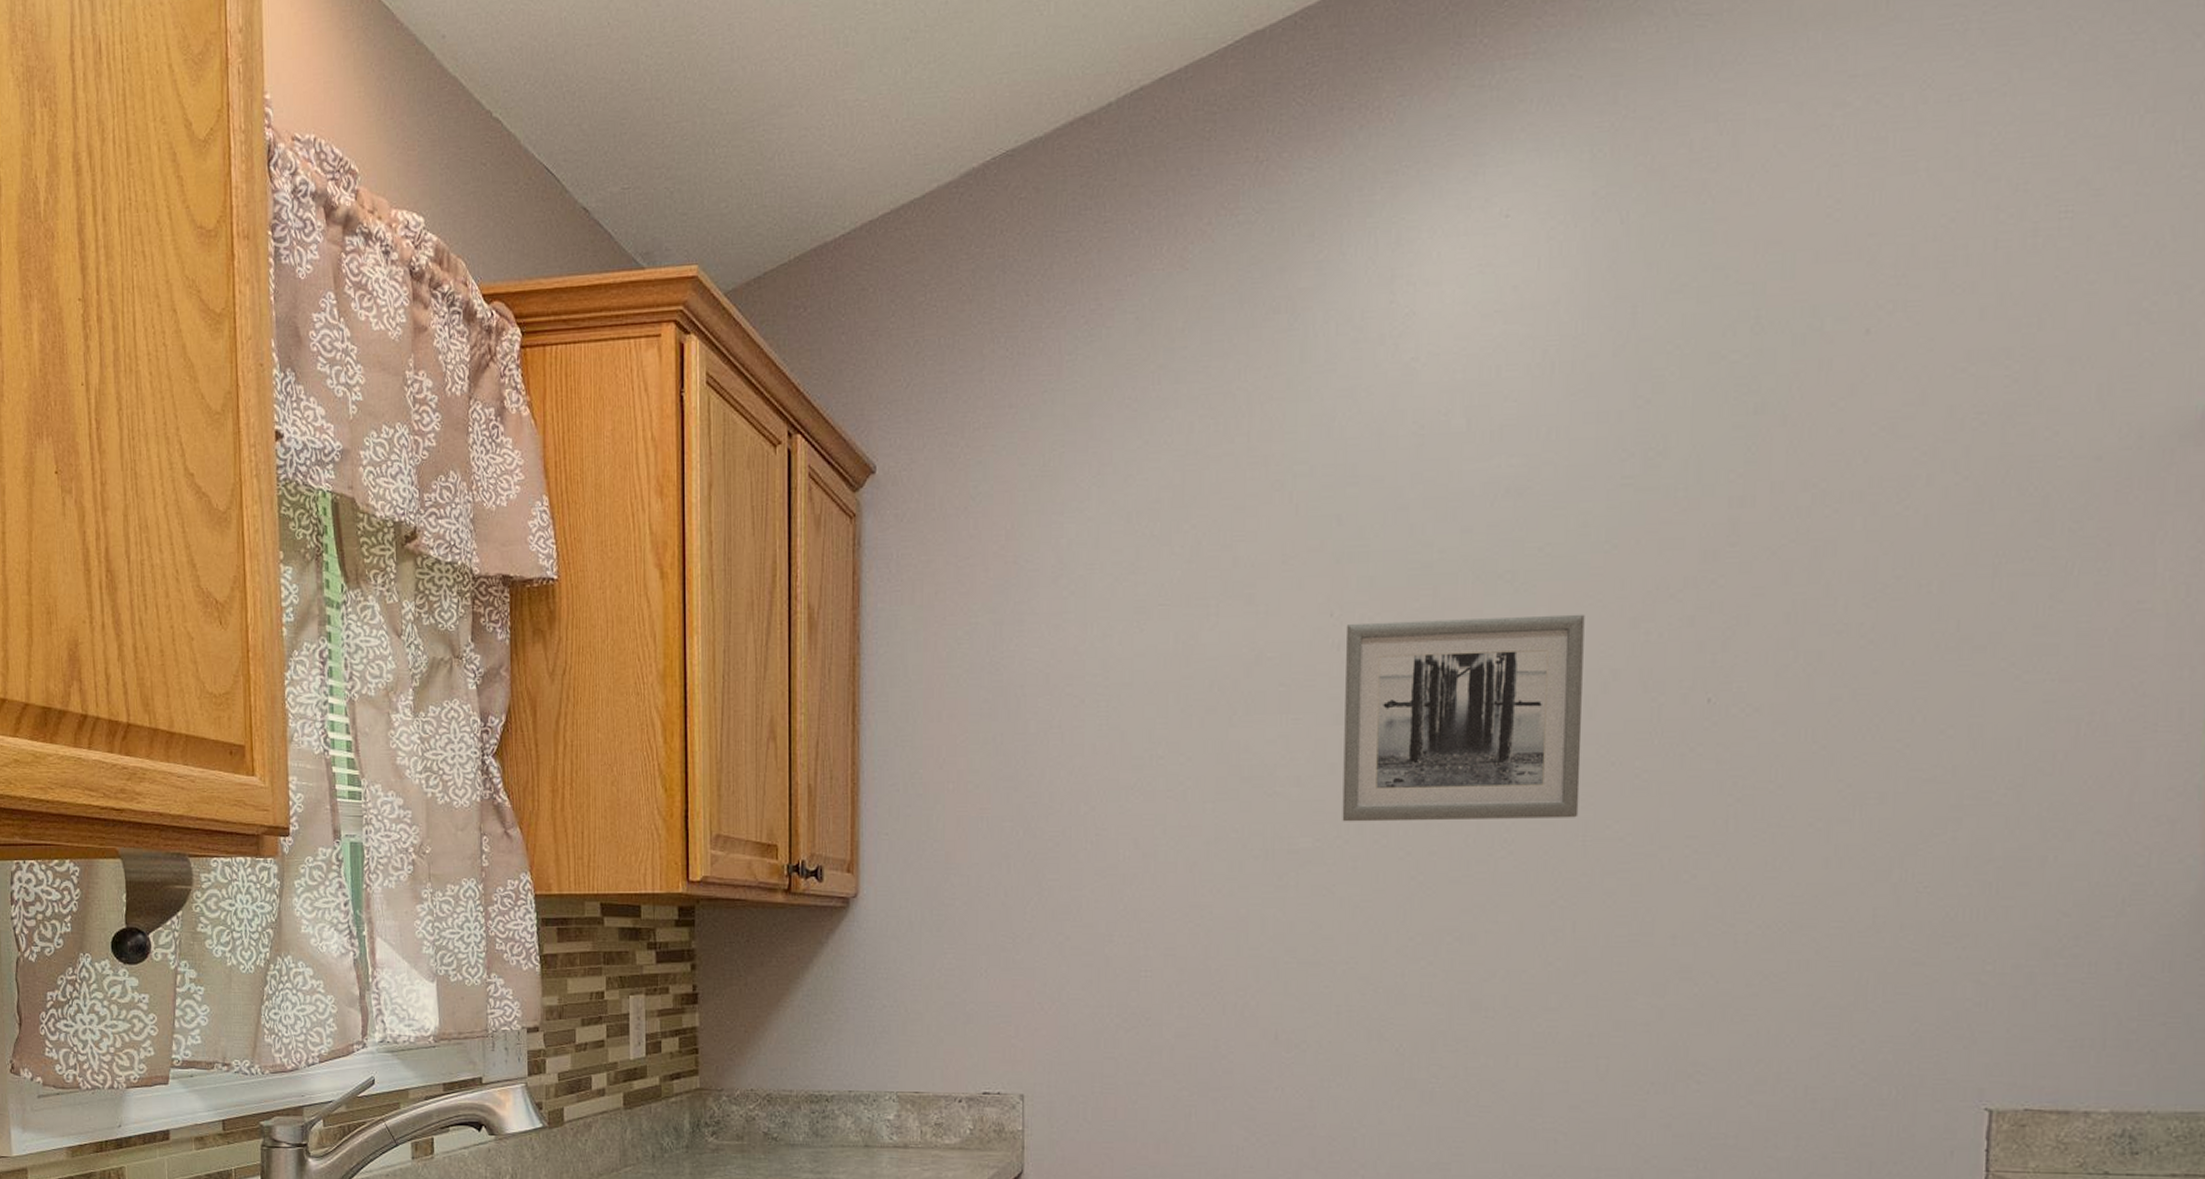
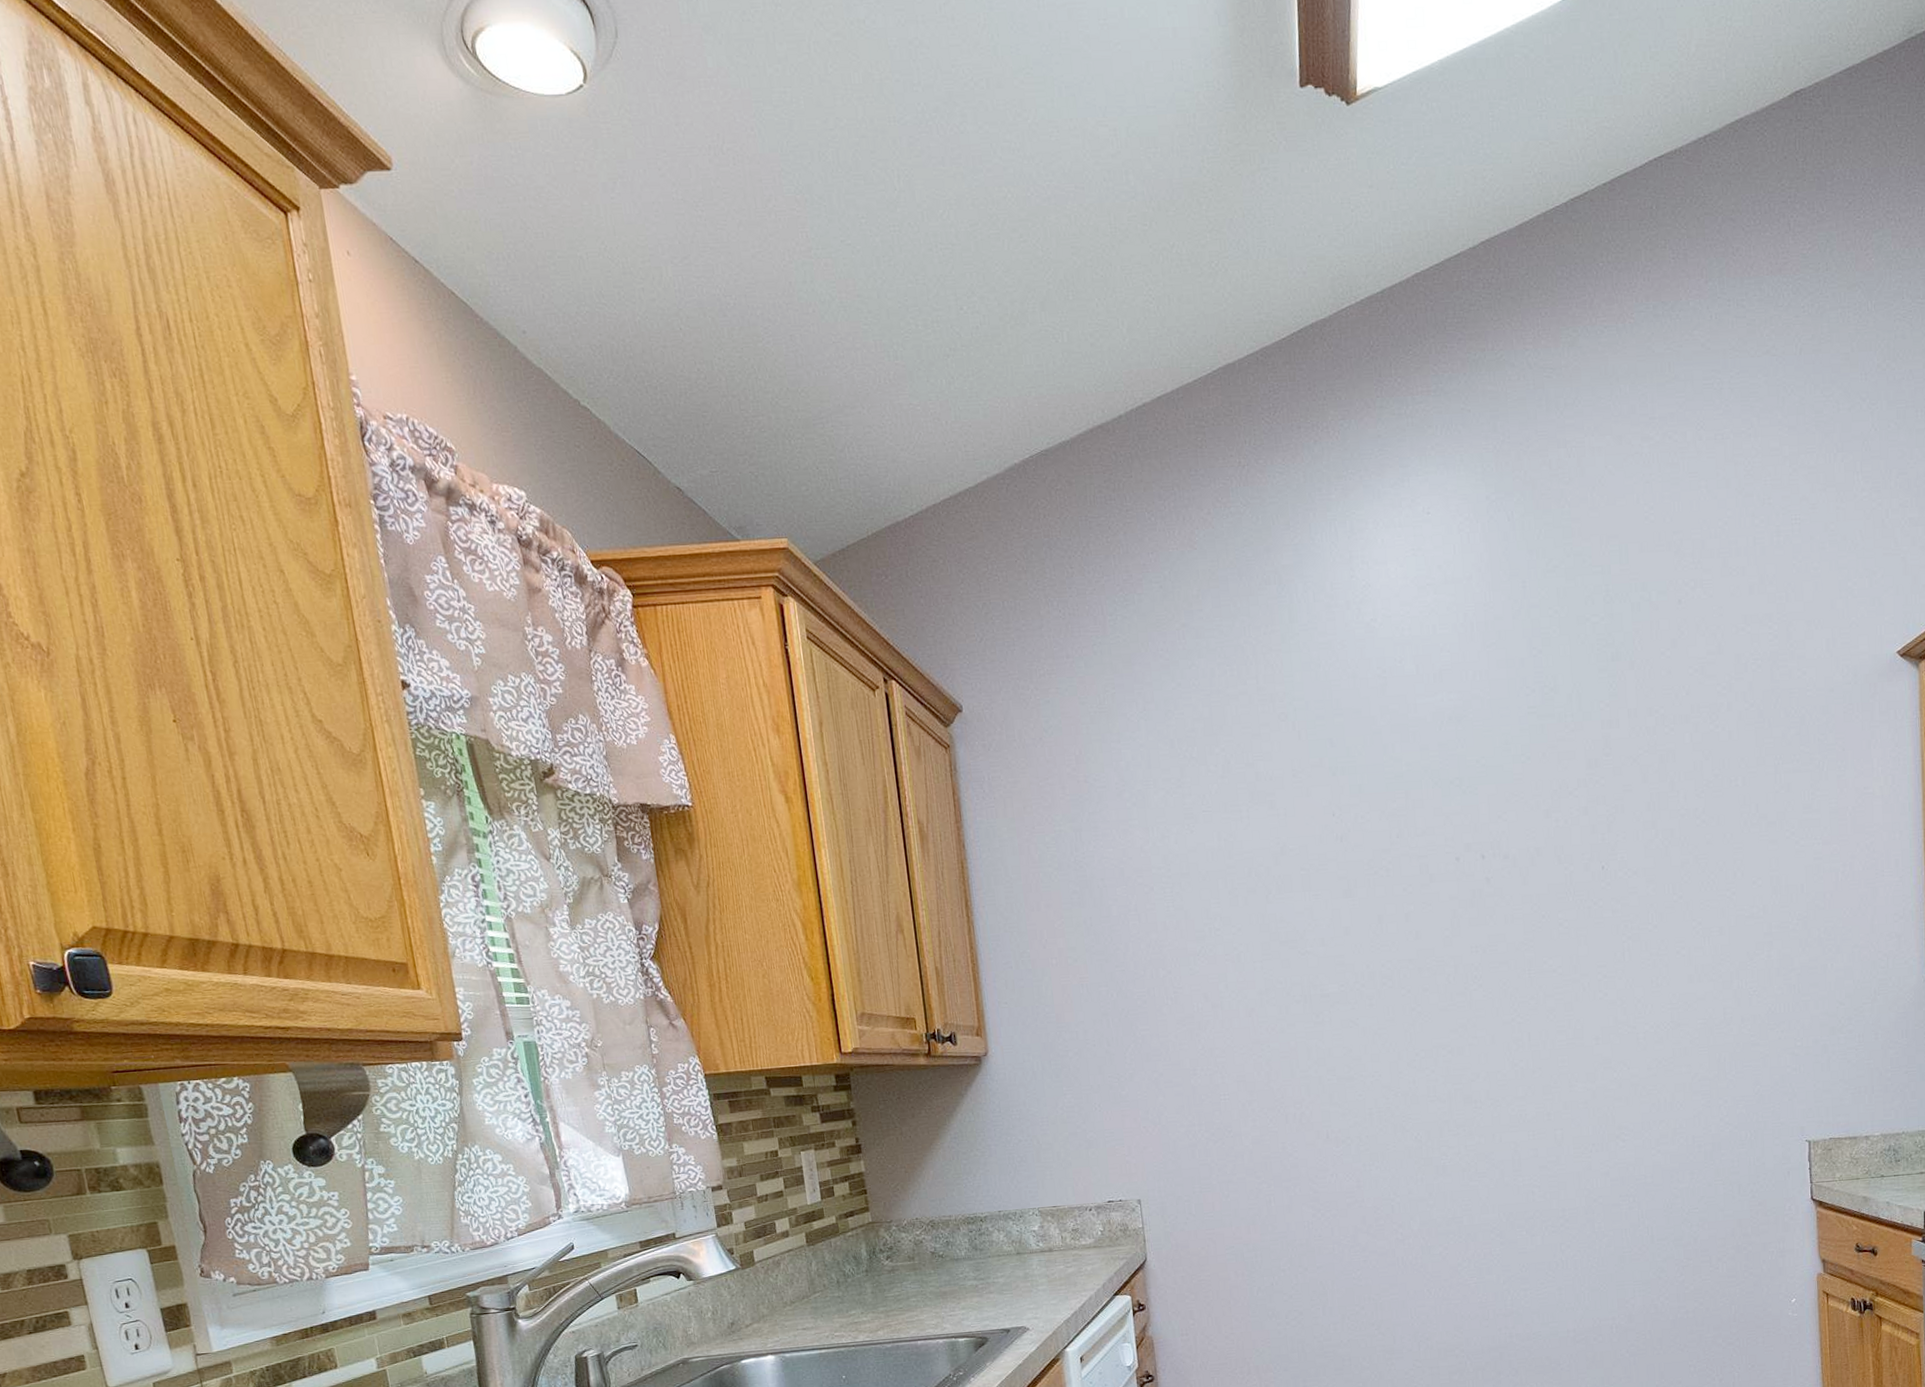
wall art: present [1342,614,1585,822] -> none [1346,808,1524,971]

